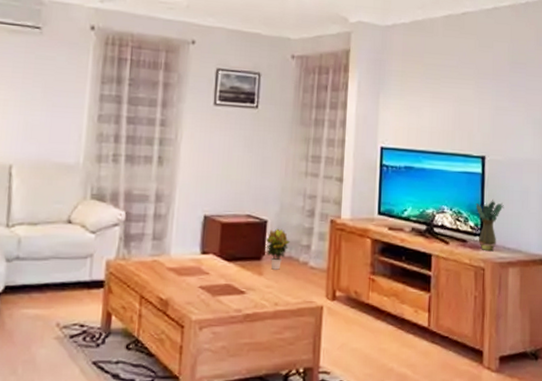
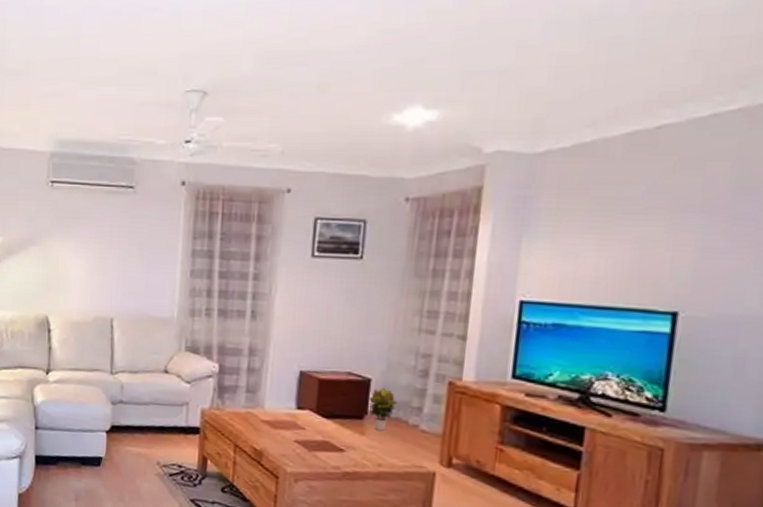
vase: present [476,198,505,251] -> none [657,365,704,429]

